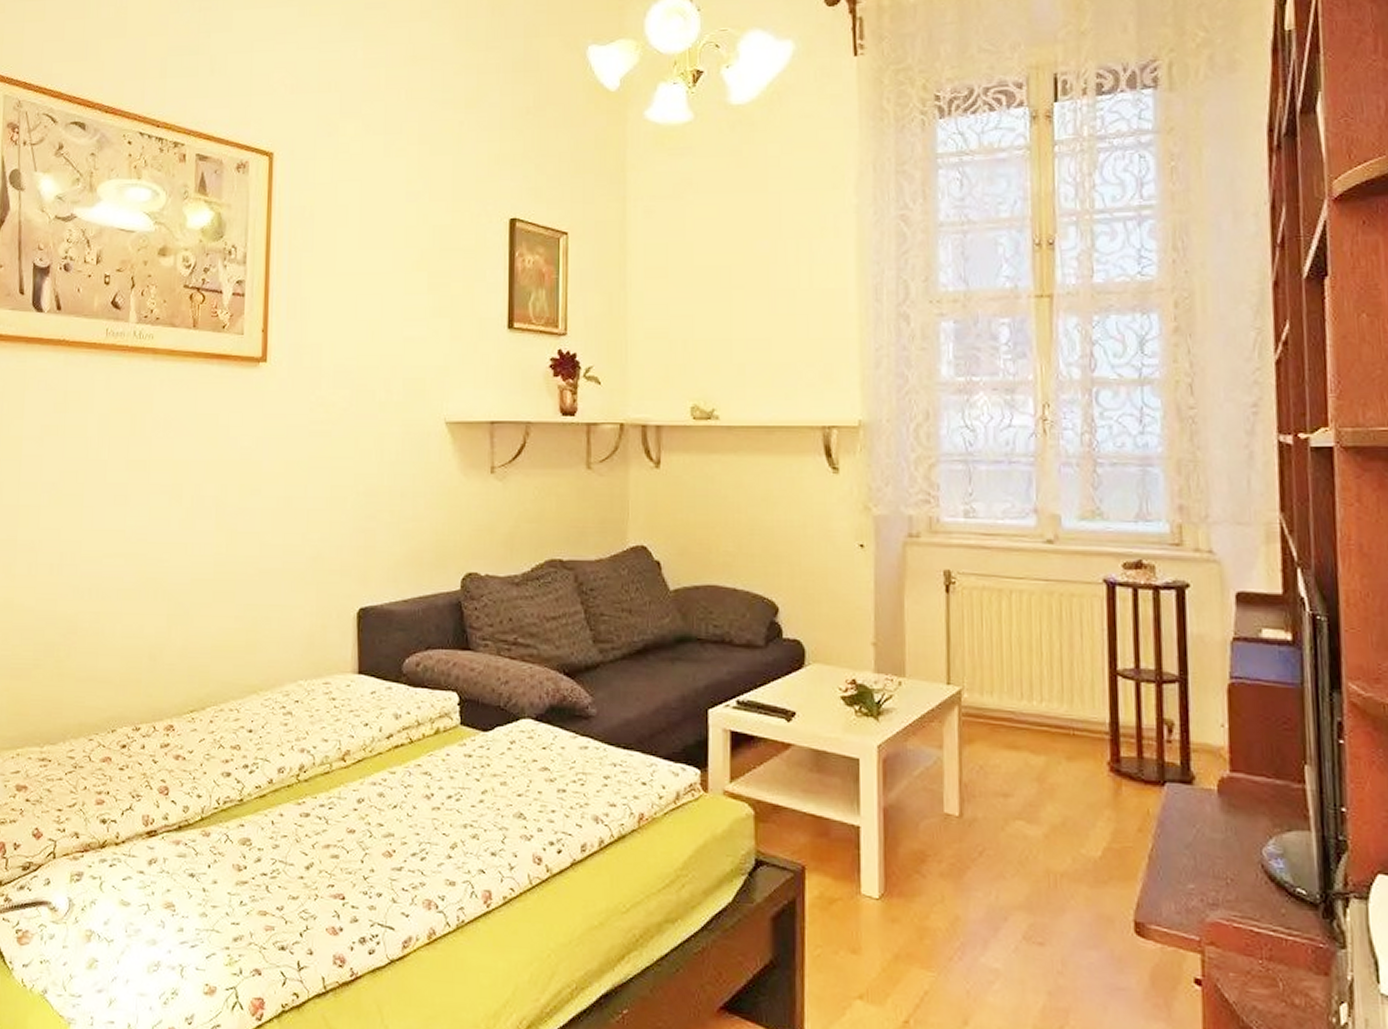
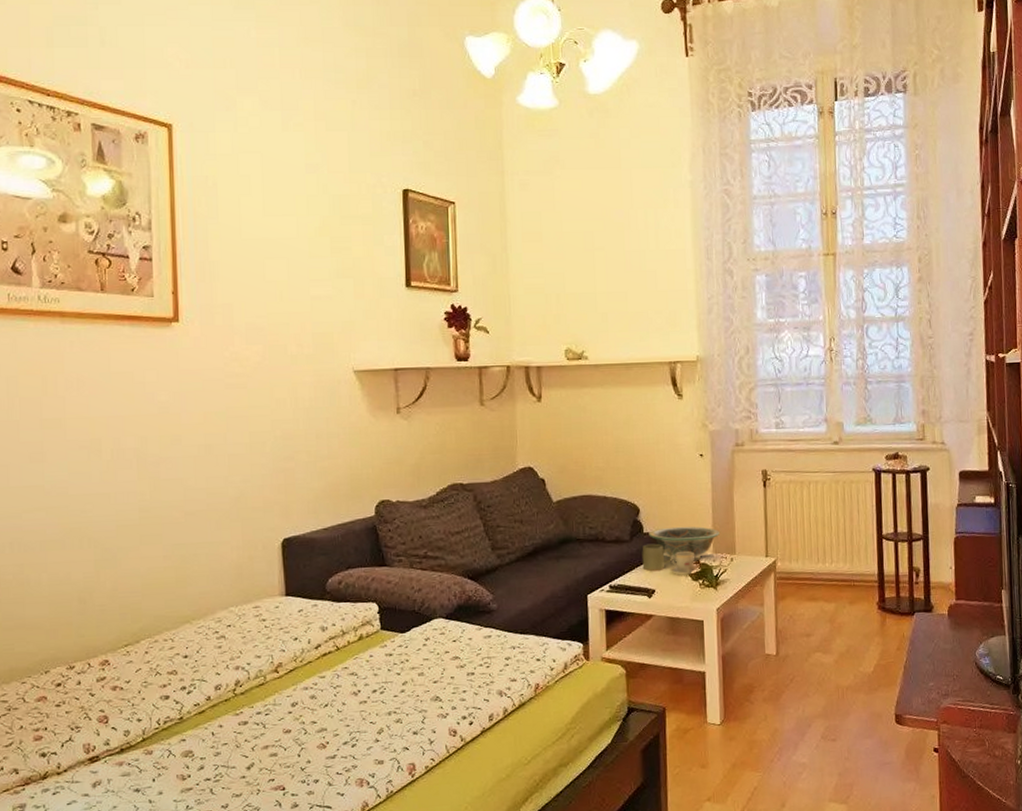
mug: none [780,652,820,689] -> present [642,543,673,572]
decorative bowl: none [789,634,884,681] -> present [649,526,720,563]
teacup: none [815,667,858,698] -> present [669,551,701,576]

